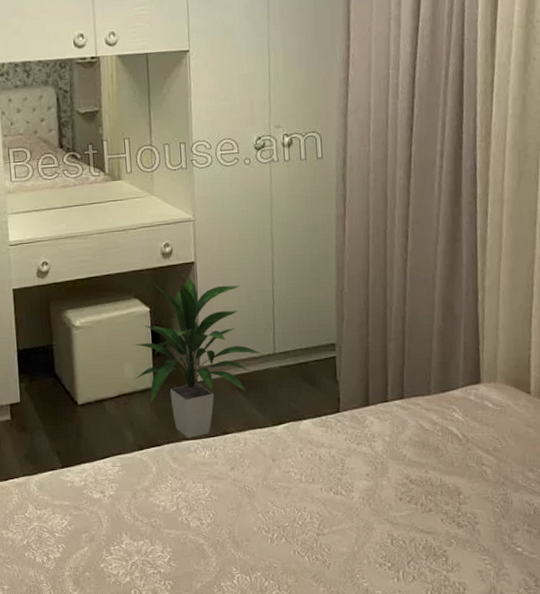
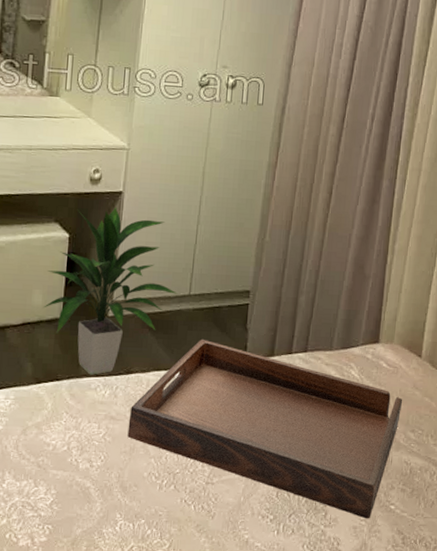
serving tray: none [231,395,516,563] -> present [127,338,403,519]

